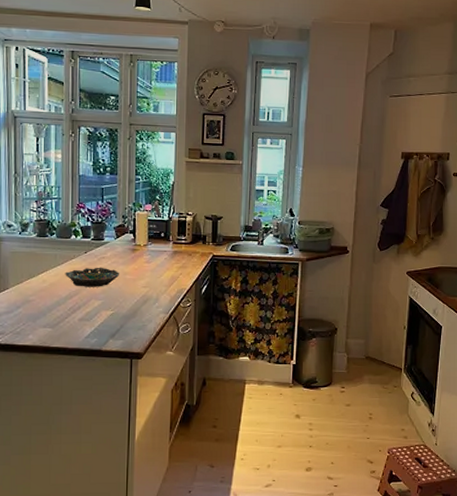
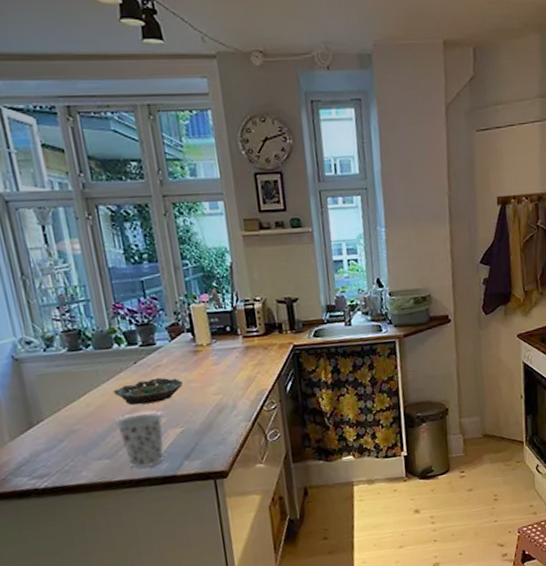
cup: none [63,294,99,339] -> present [117,413,164,469]

